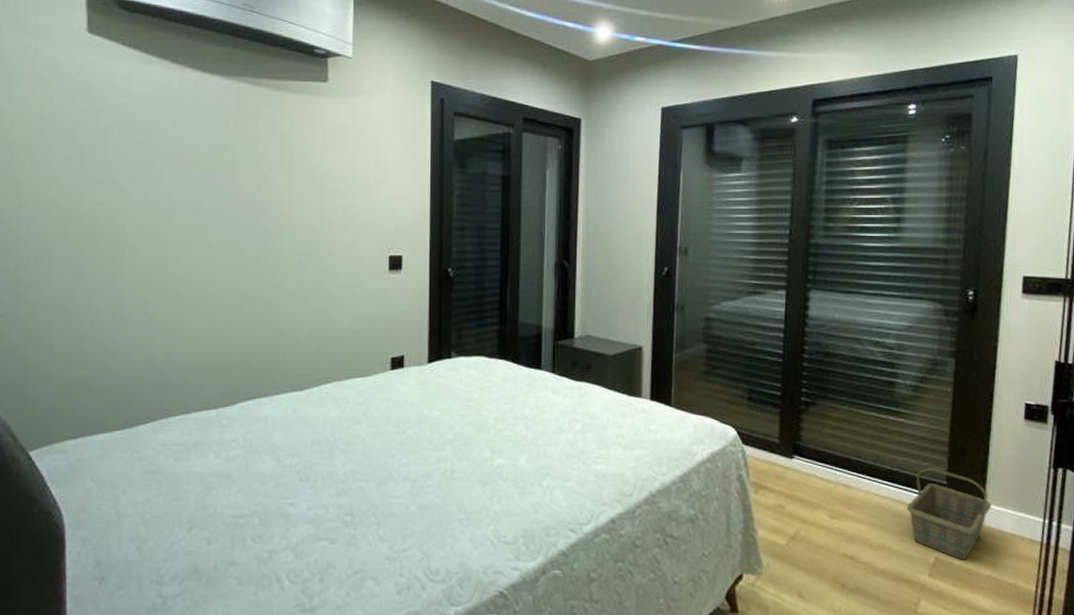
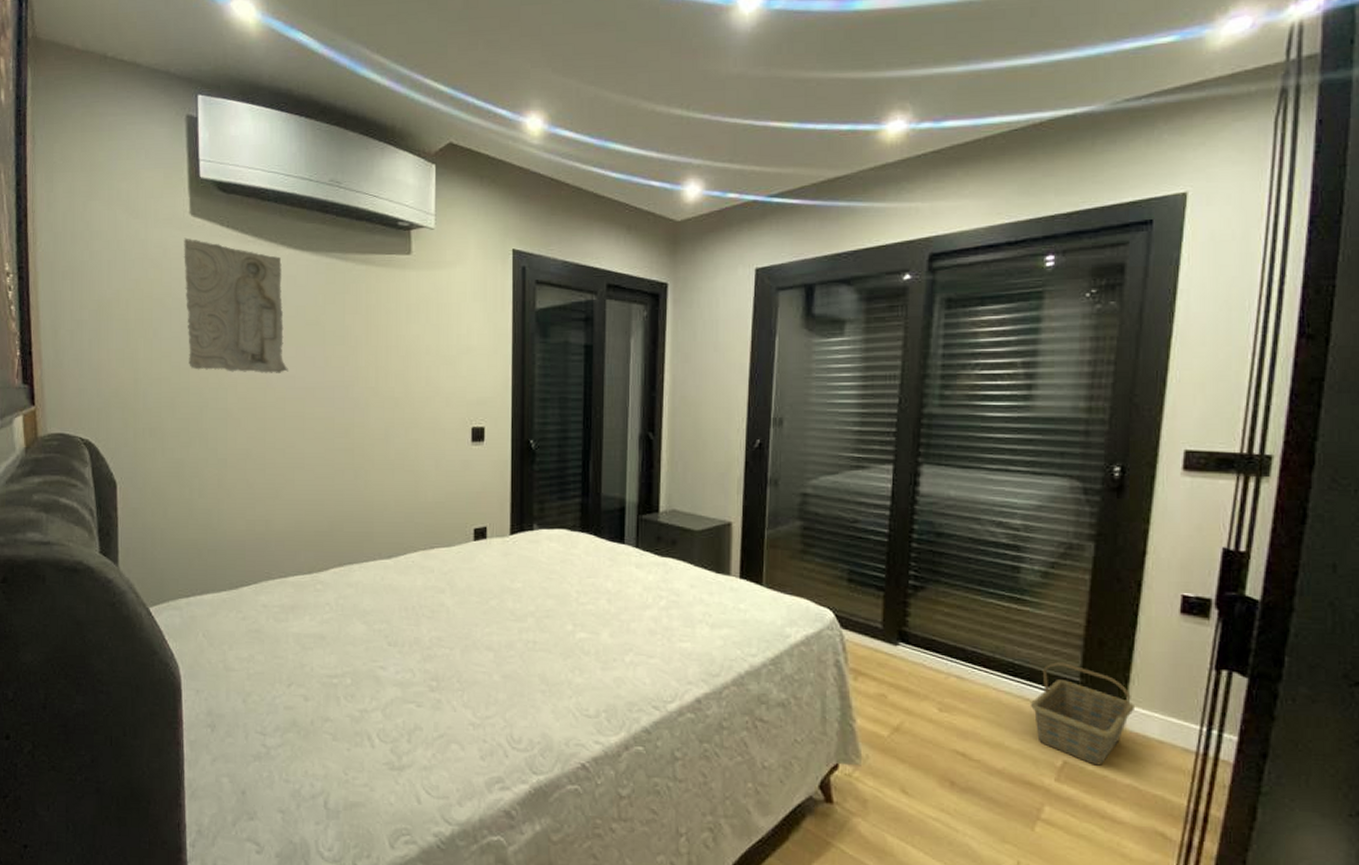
relief panel: none [79,55,194,199] -> present [184,237,288,373]

